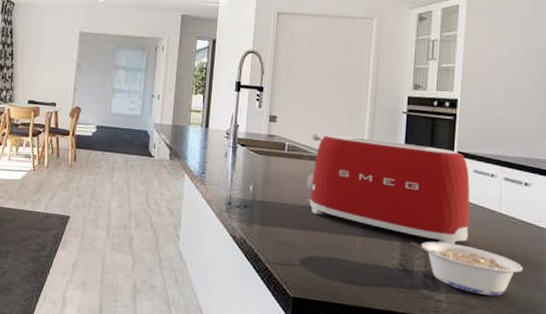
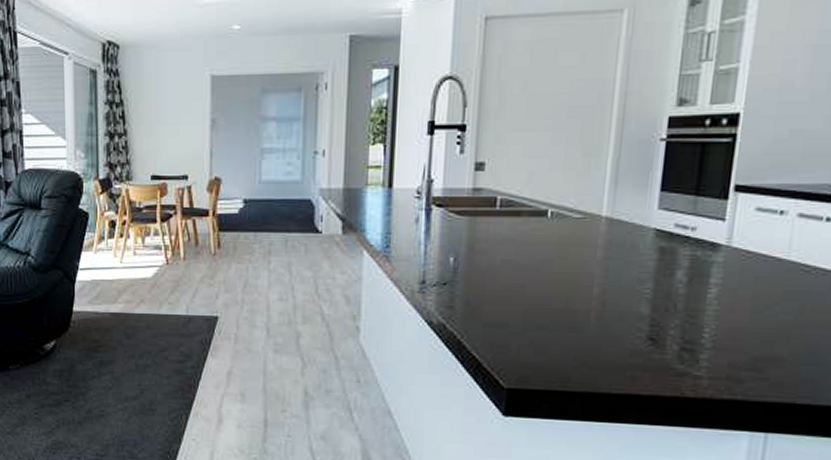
toaster: present [306,132,470,245] -> none [524,179,750,307]
legume: present [412,241,524,296] -> none [665,305,815,365]

